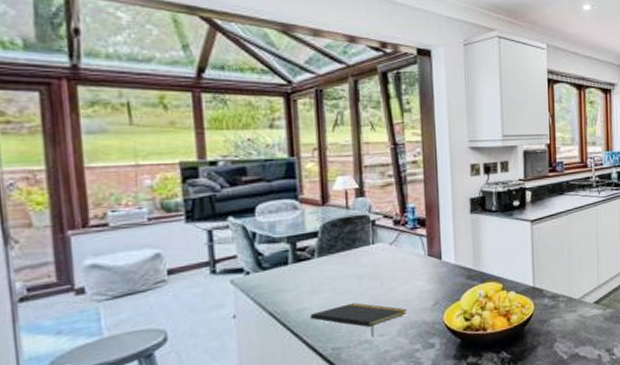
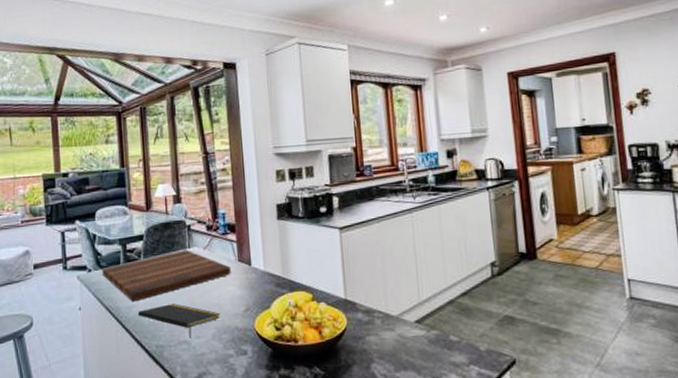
cutting board: none [264,246,420,305] -> present [102,250,231,302]

